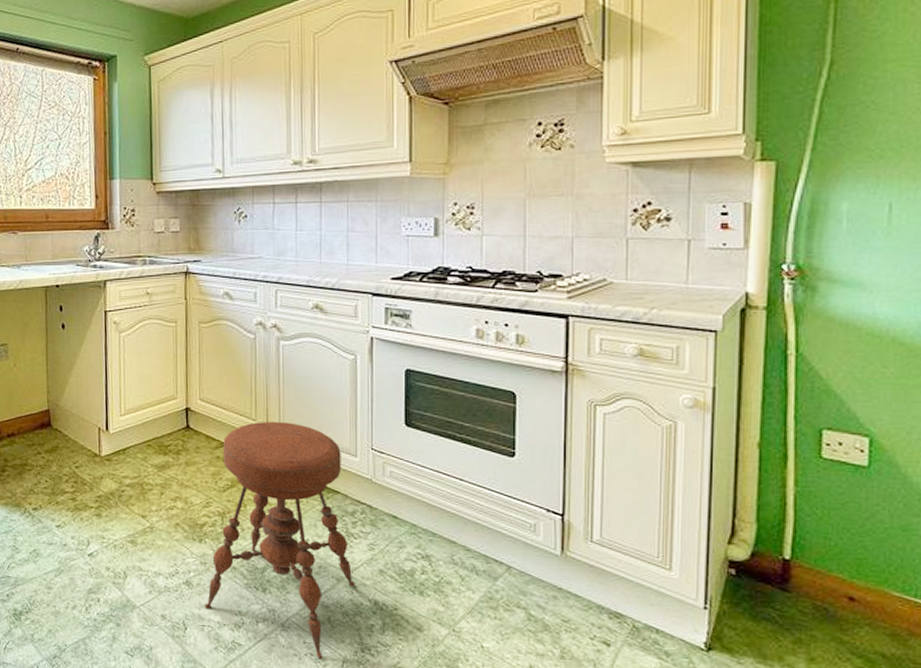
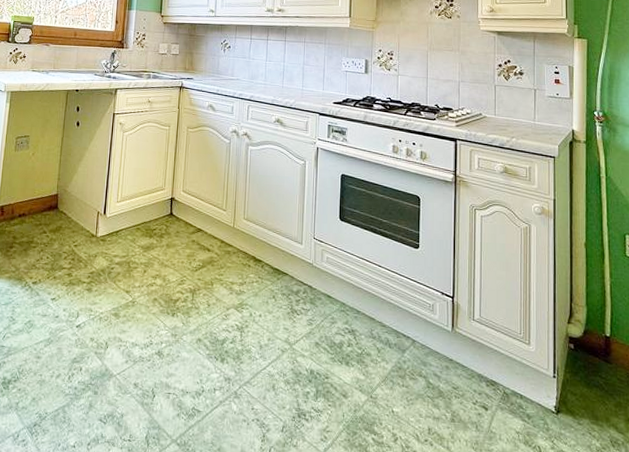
stool: present [205,421,355,659] -> none [172,211,296,424]

